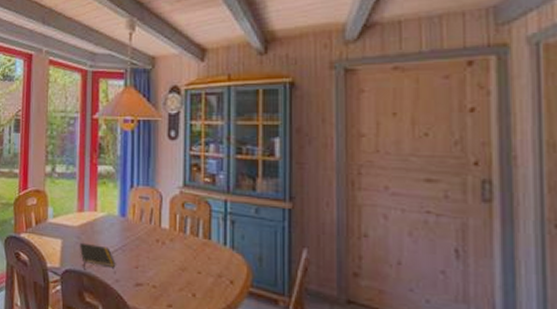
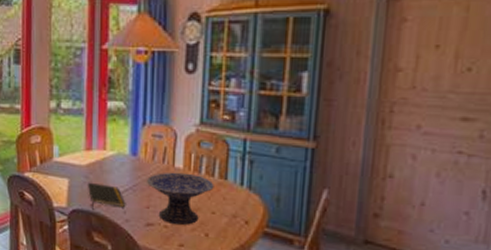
decorative bowl: none [136,232,199,285] -> present [147,172,214,225]

